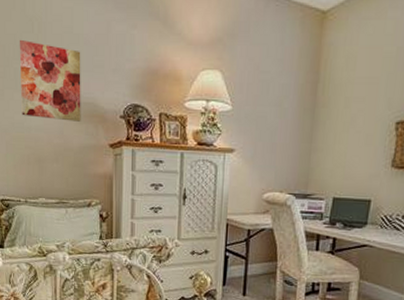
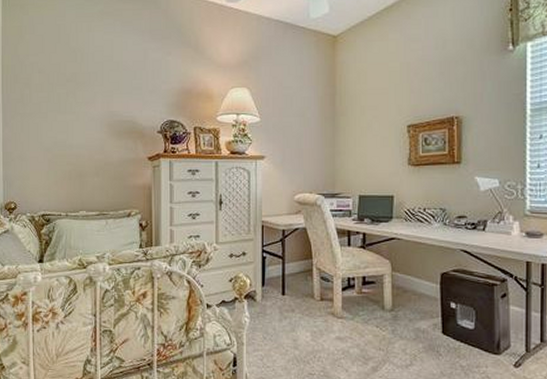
wall art: present [20,39,81,122] -> none [64,68,121,138]

